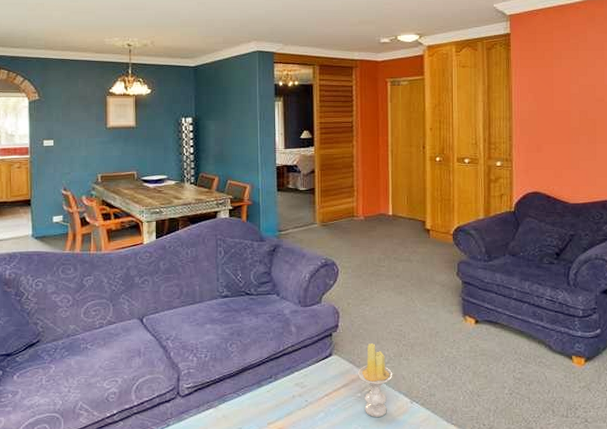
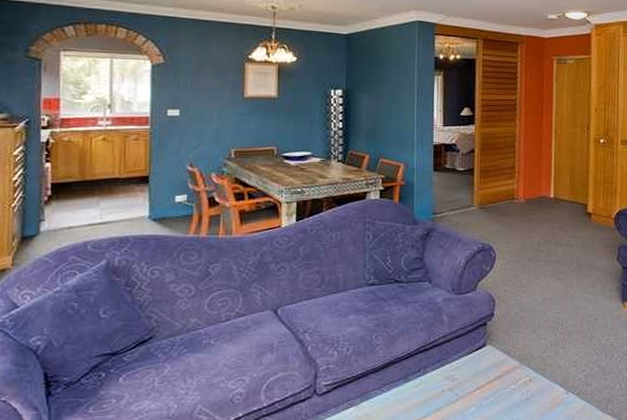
candle: present [357,344,393,418] -> none [512,332,549,410]

